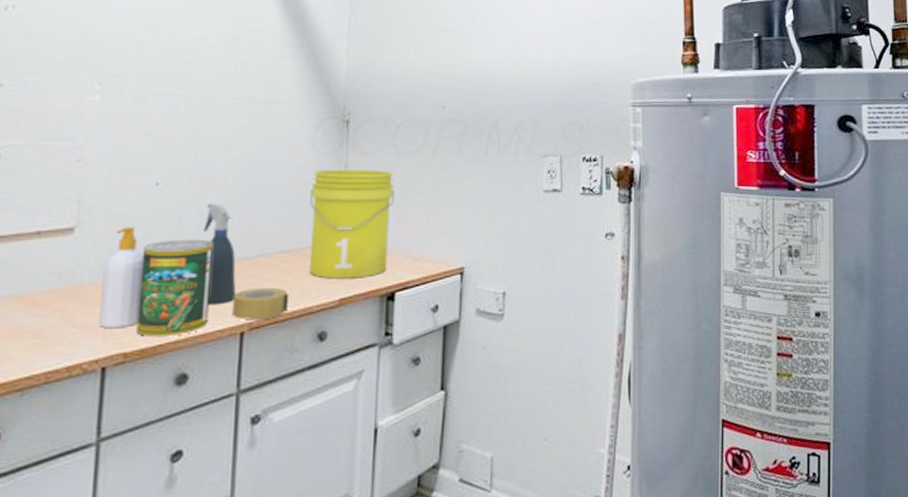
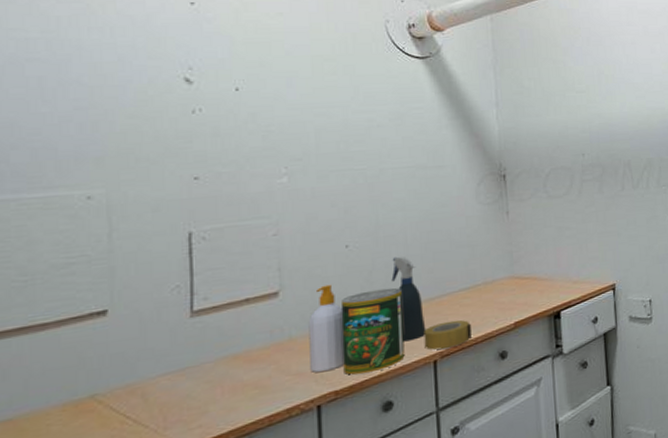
bucket: present [310,169,395,279] -> none [479,212,551,308]

